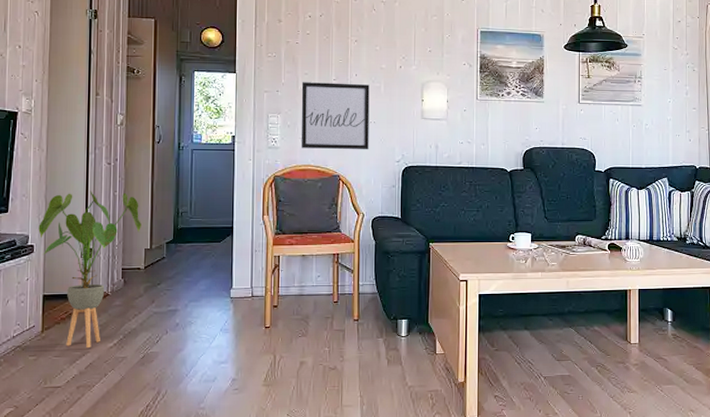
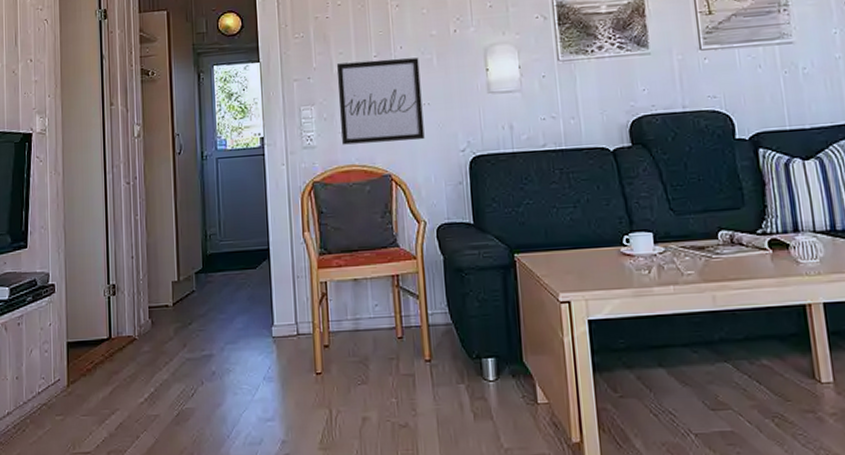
house plant: present [38,191,141,349] -> none [58,215,167,405]

